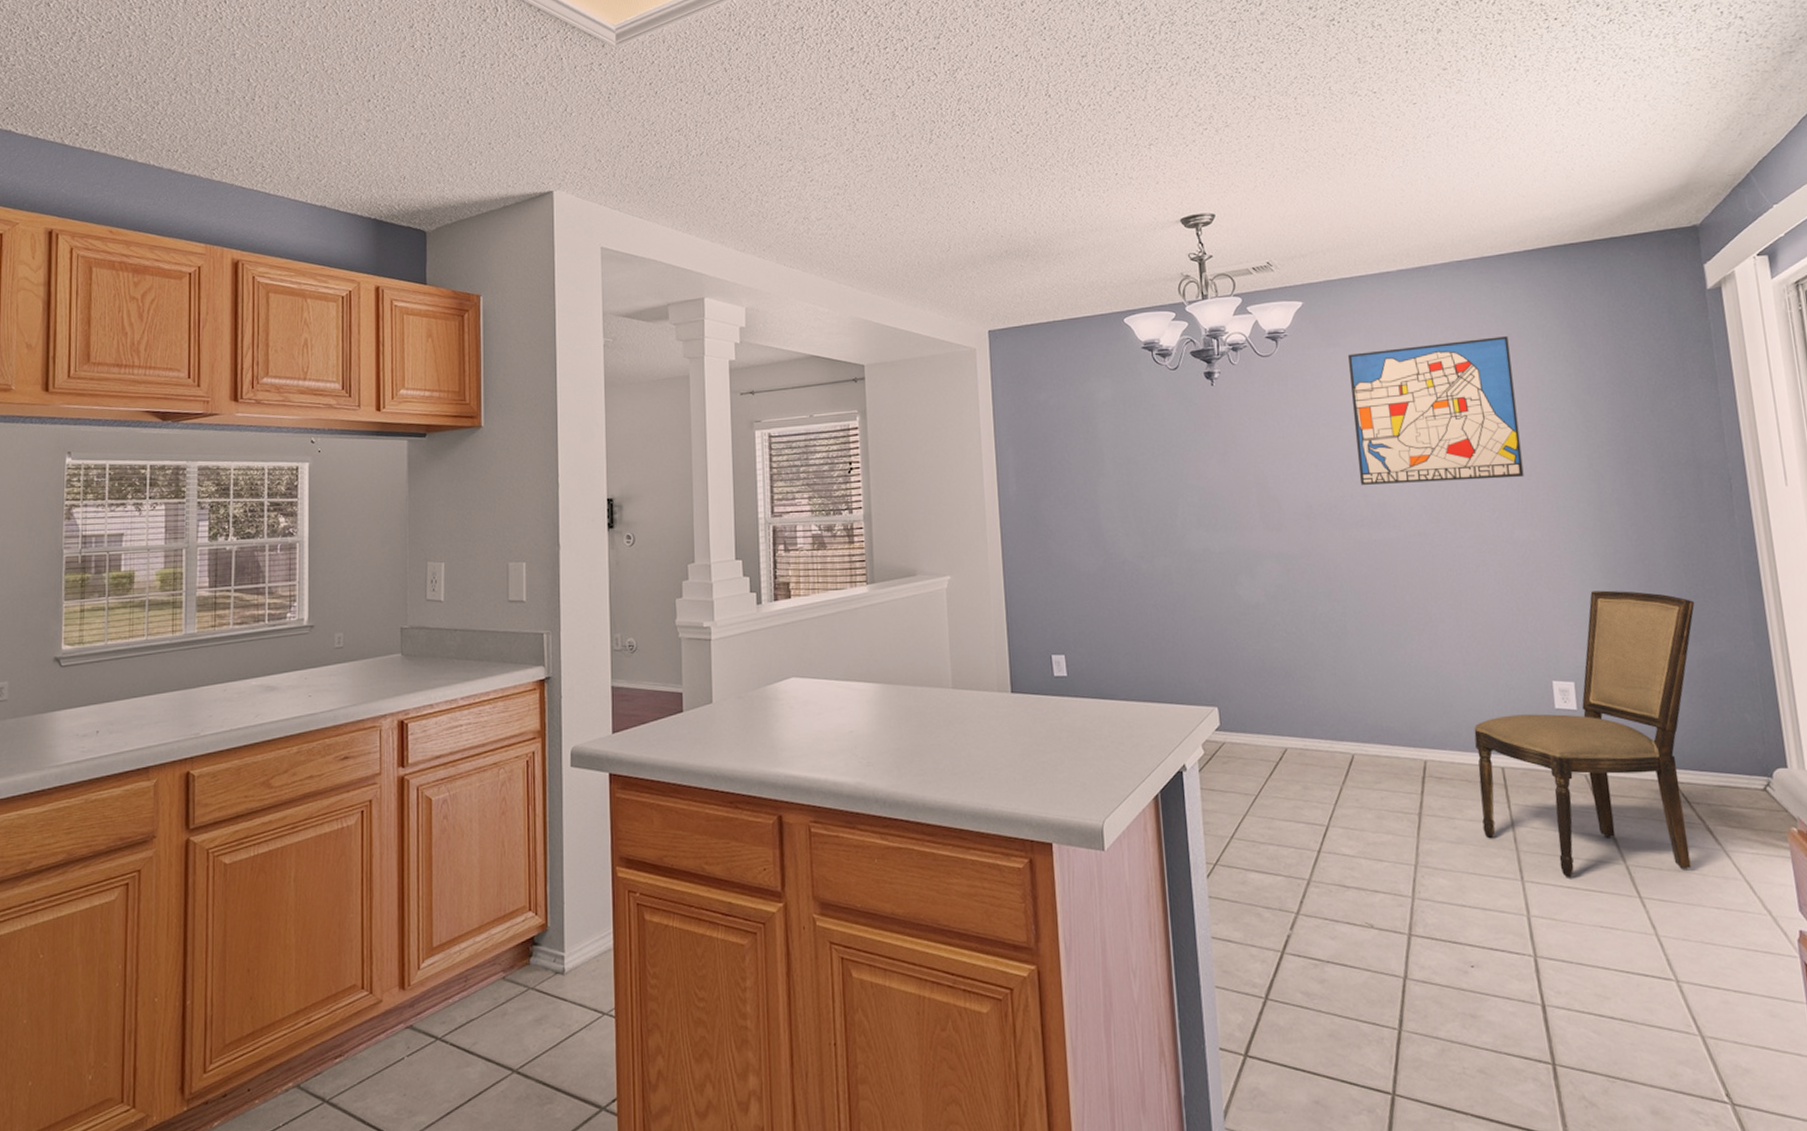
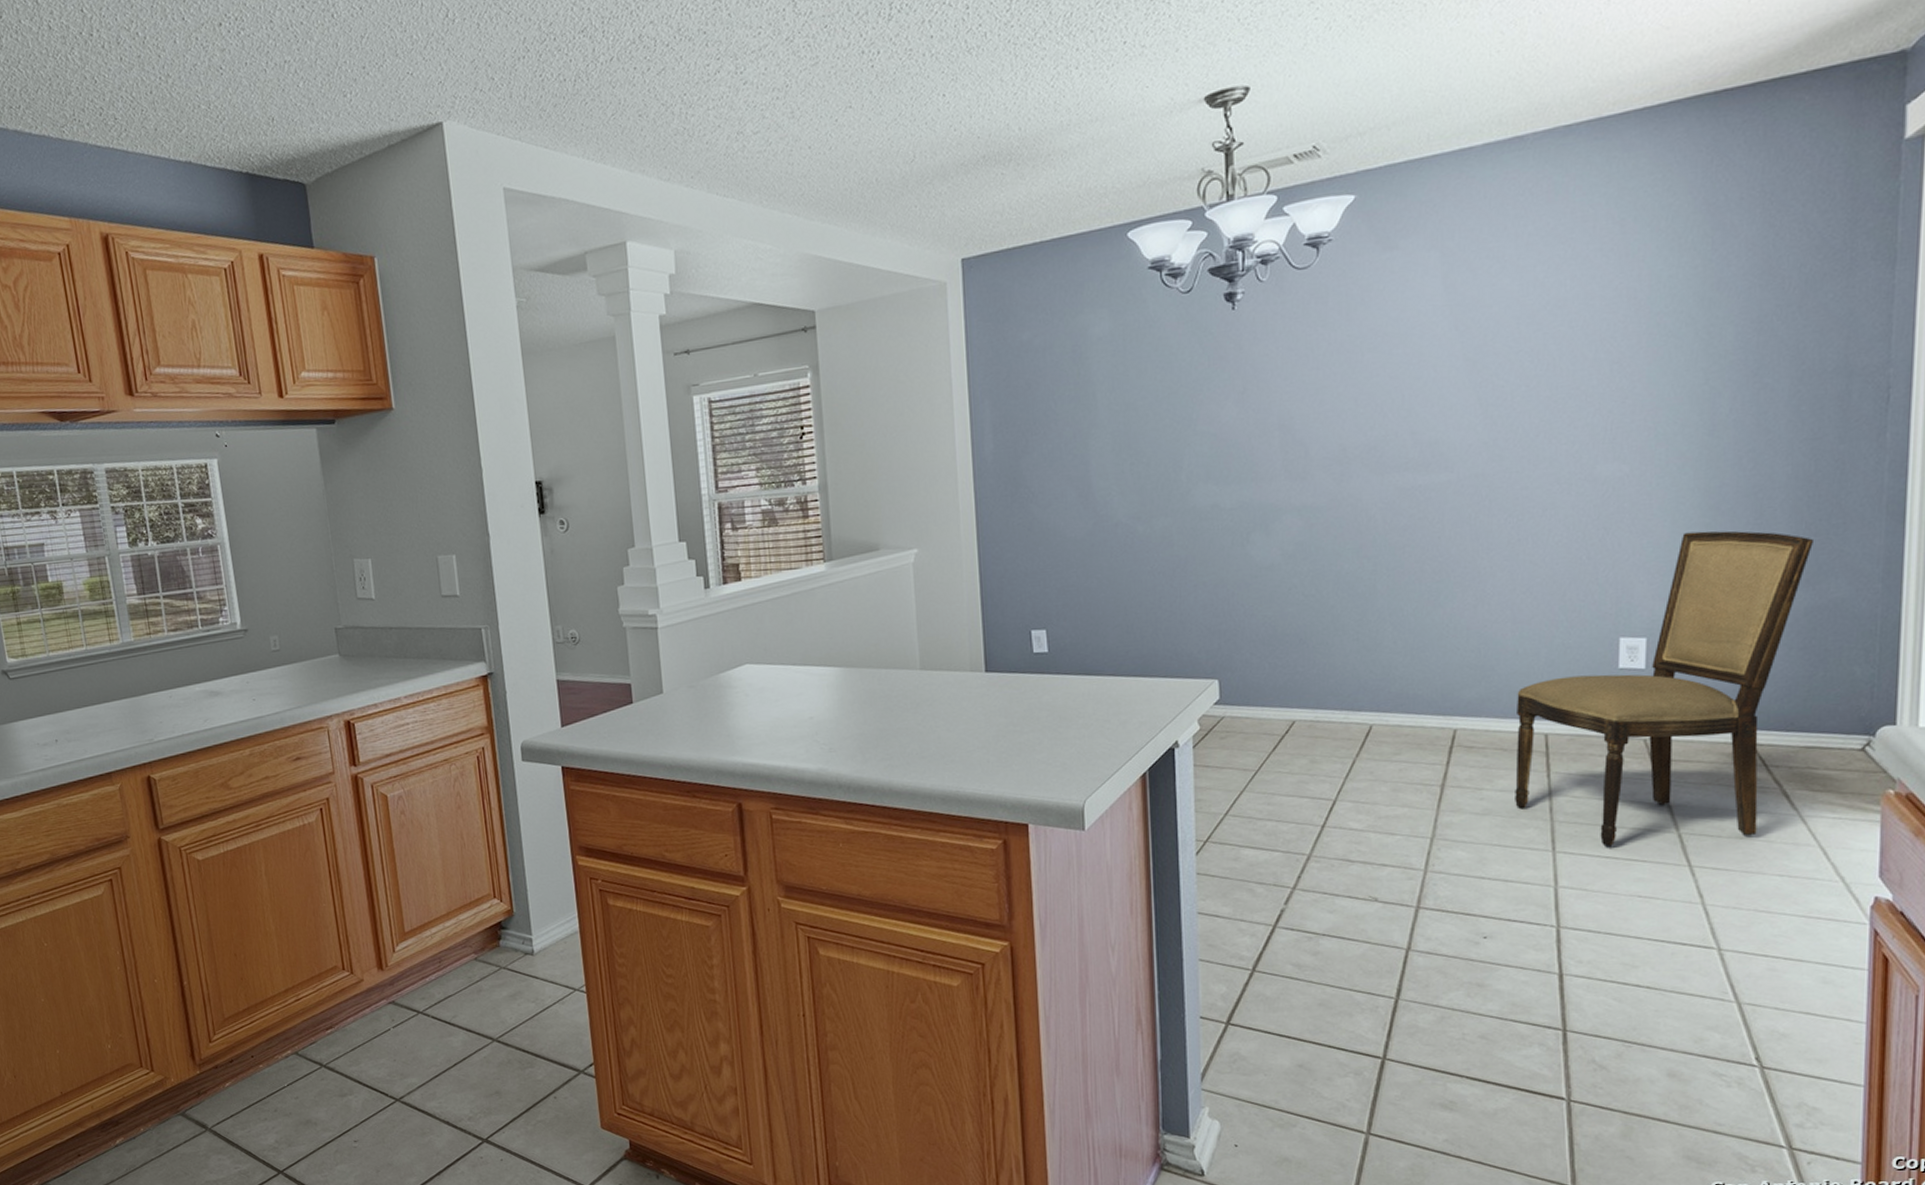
wall art: present [1348,336,1524,485] -> none [1407,222,1620,421]

